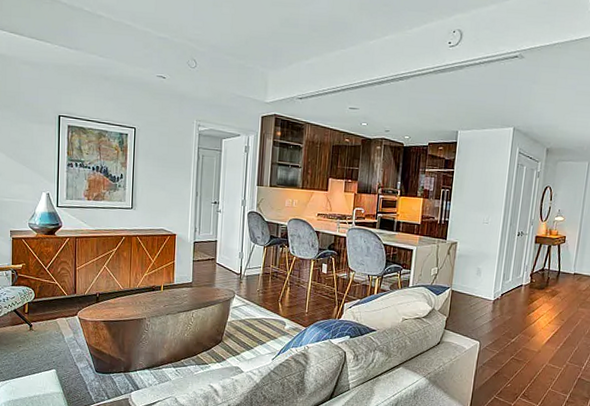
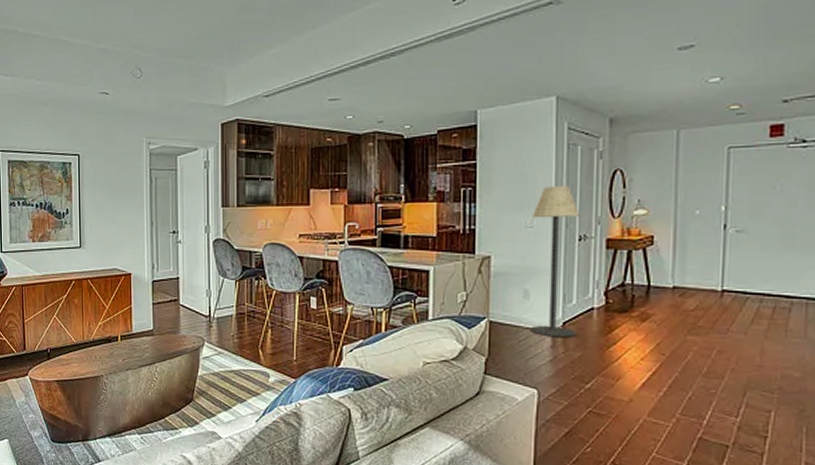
floor lamp: none [479,194,521,305] -> present [530,186,580,337]

